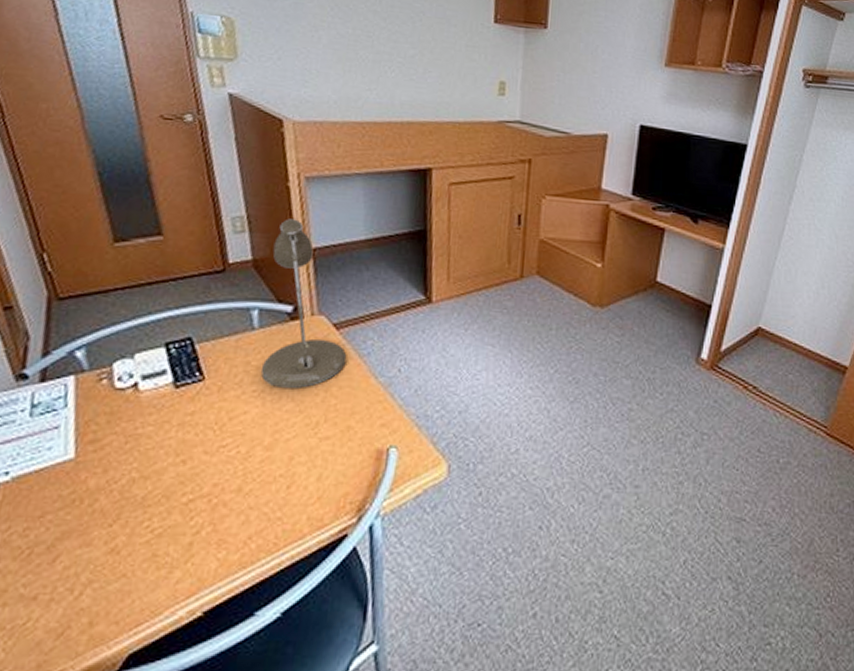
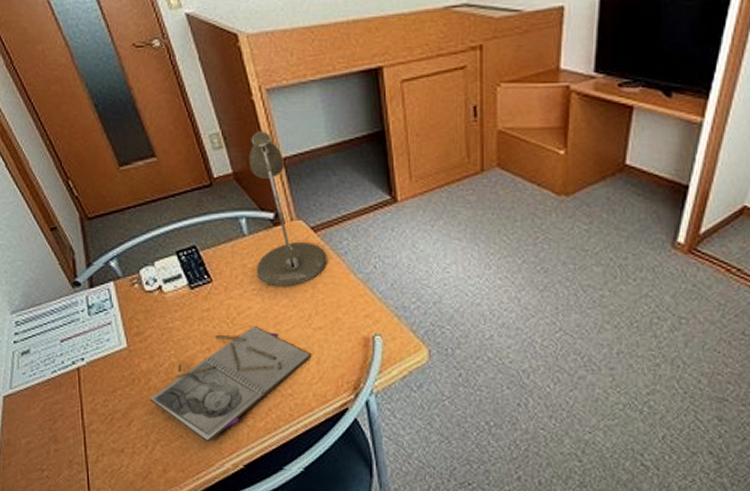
notebook: none [90,434,311,583] -> present [150,326,311,443]

